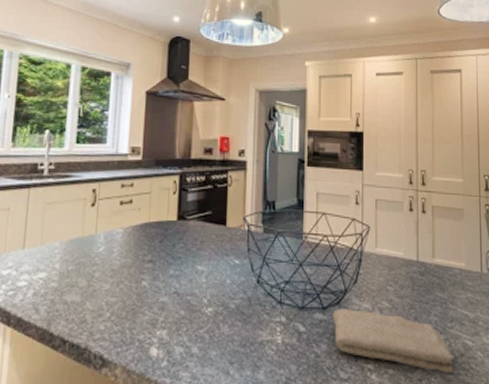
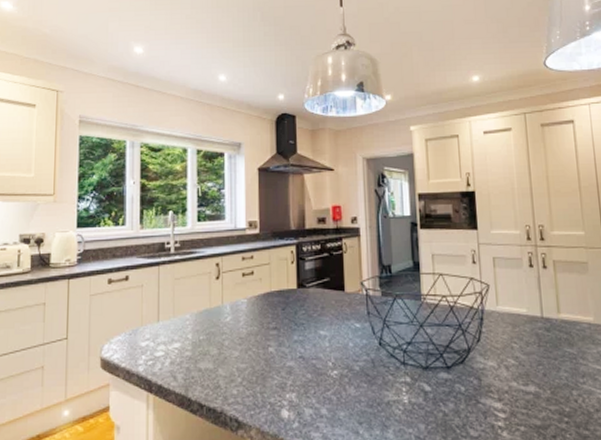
washcloth: present [333,308,456,374] -> none [458,366,591,430]

